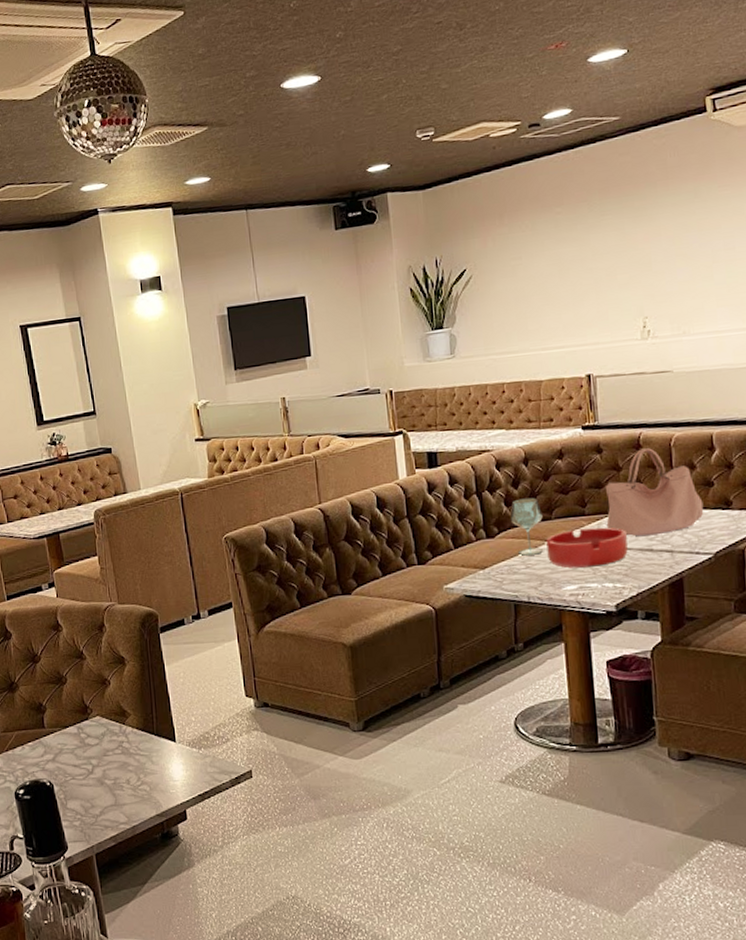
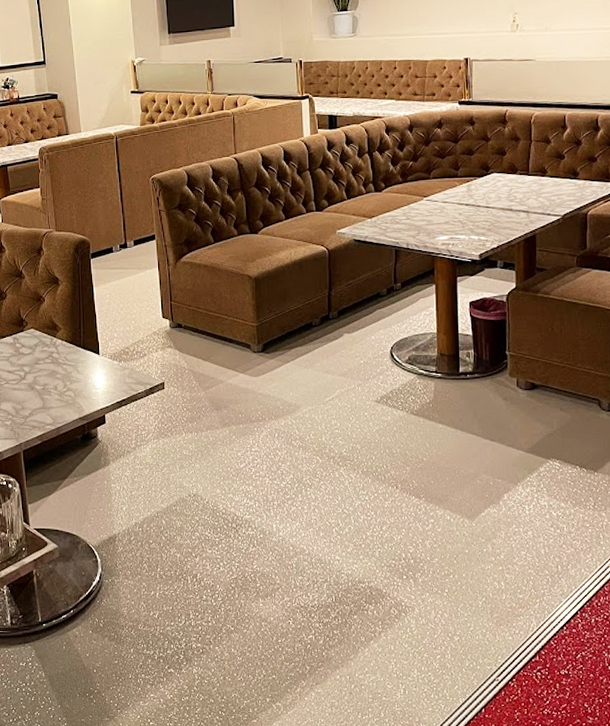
wine glass: present [510,497,543,556] -> none [395,159,423,209]
ashtray: present [546,527,628,568] -> none [424,188,492,221]
handbag: present [606,448,704,536] -> none [475,123,556,198]

